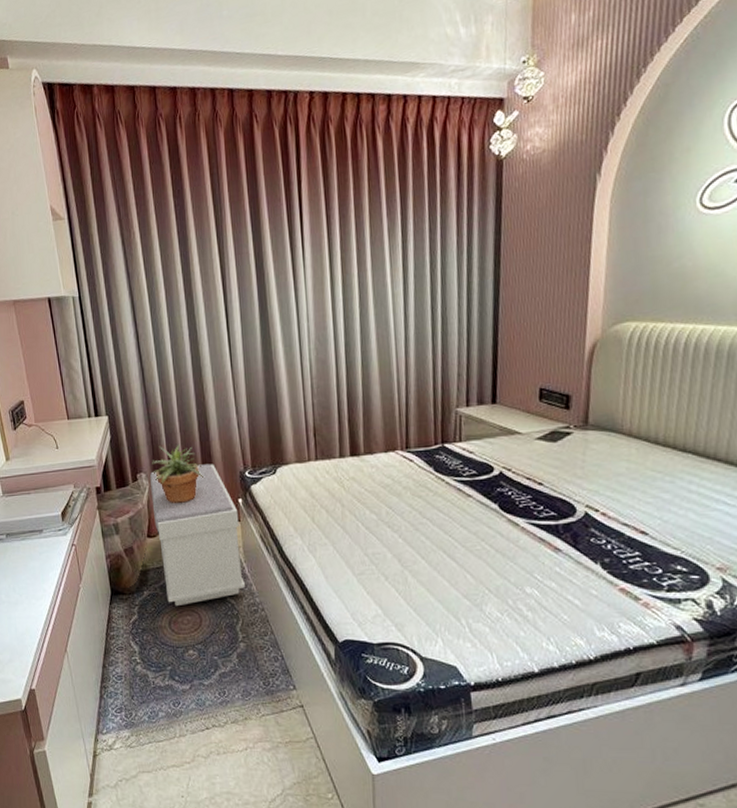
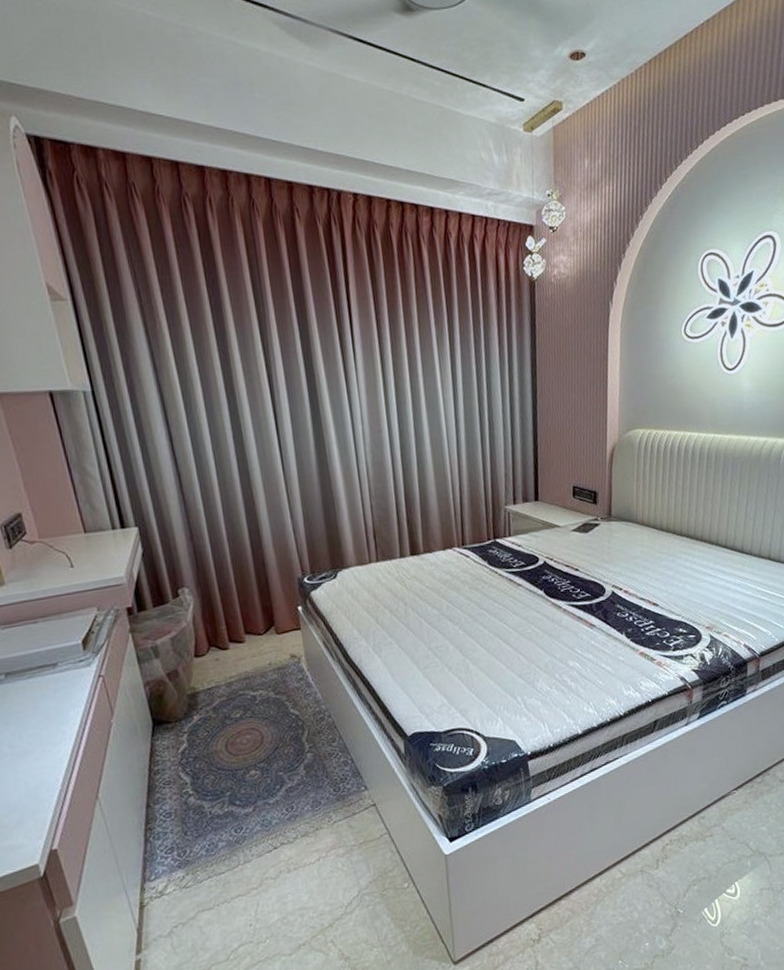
bench: present [150,464,245,607] -> none [194,572,309,727]
potted plant: present [151,443,203,503] -> none [196,553,257,618]

